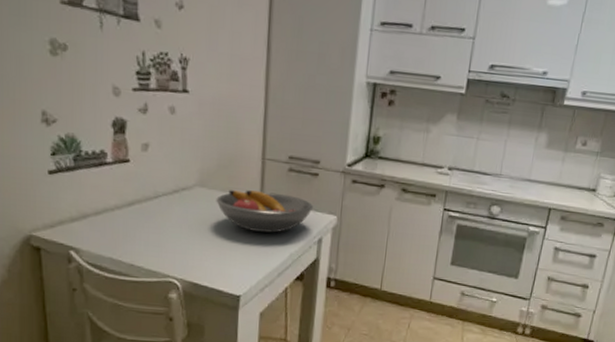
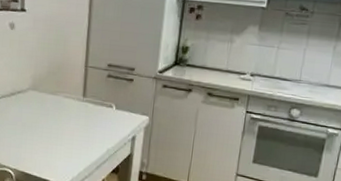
fruit bowl: present [216,190,314,233] -> none [45,93,129,131]

